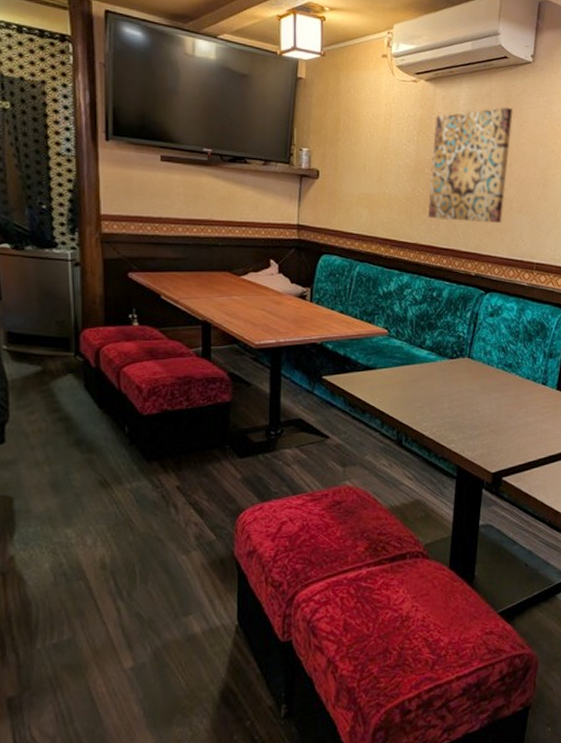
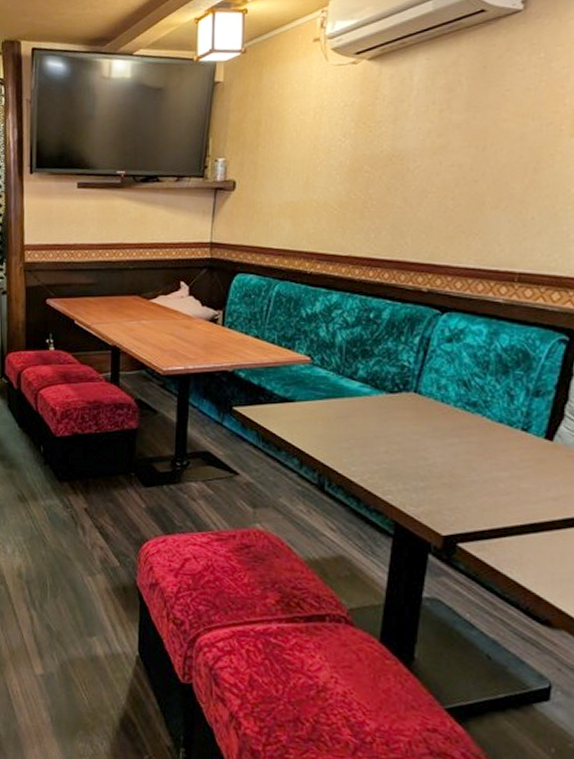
wall art: present [427,107,513,224] -> none [365,74,490,226]

